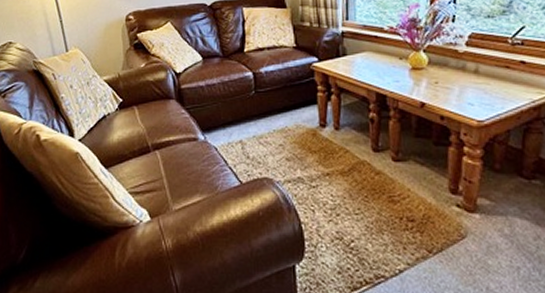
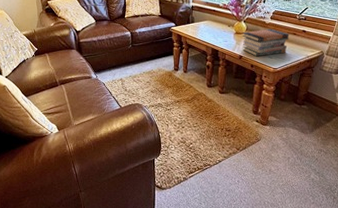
book stack: none [422,60,499,104] -> present [242,28,289,57]

